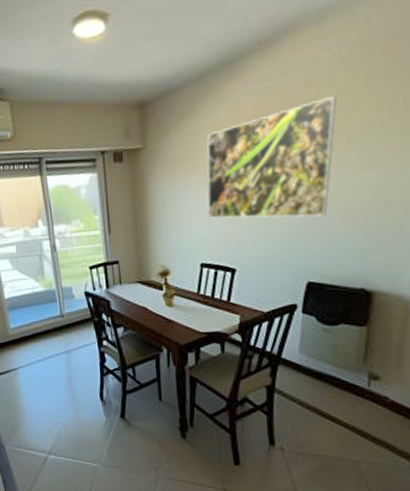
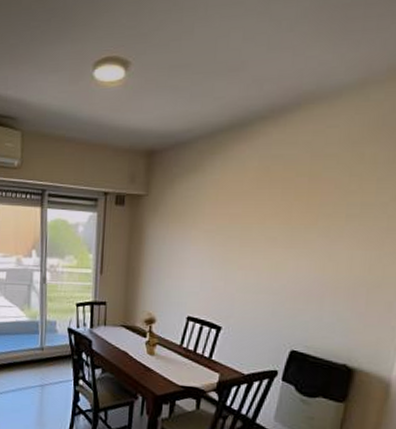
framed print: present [206,95,337,218] -> none [201,171,341,287]

